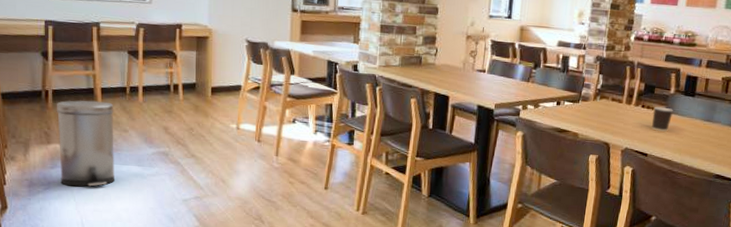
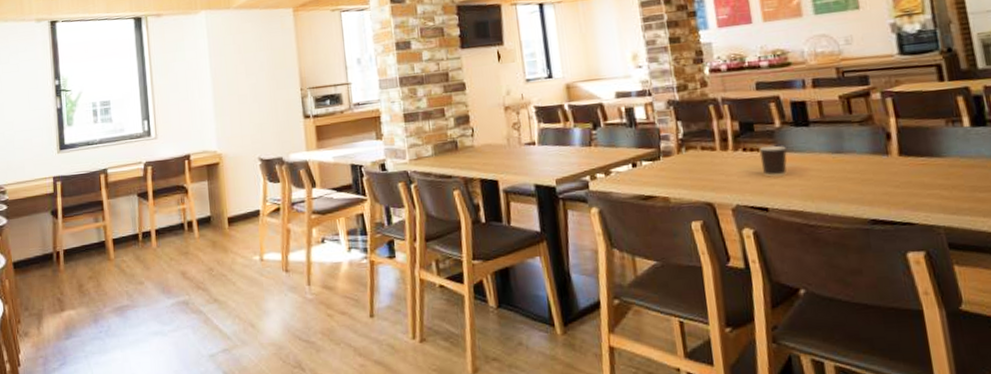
pedal bin: present [57,100,114,187] -> none [69,253,133,358]

